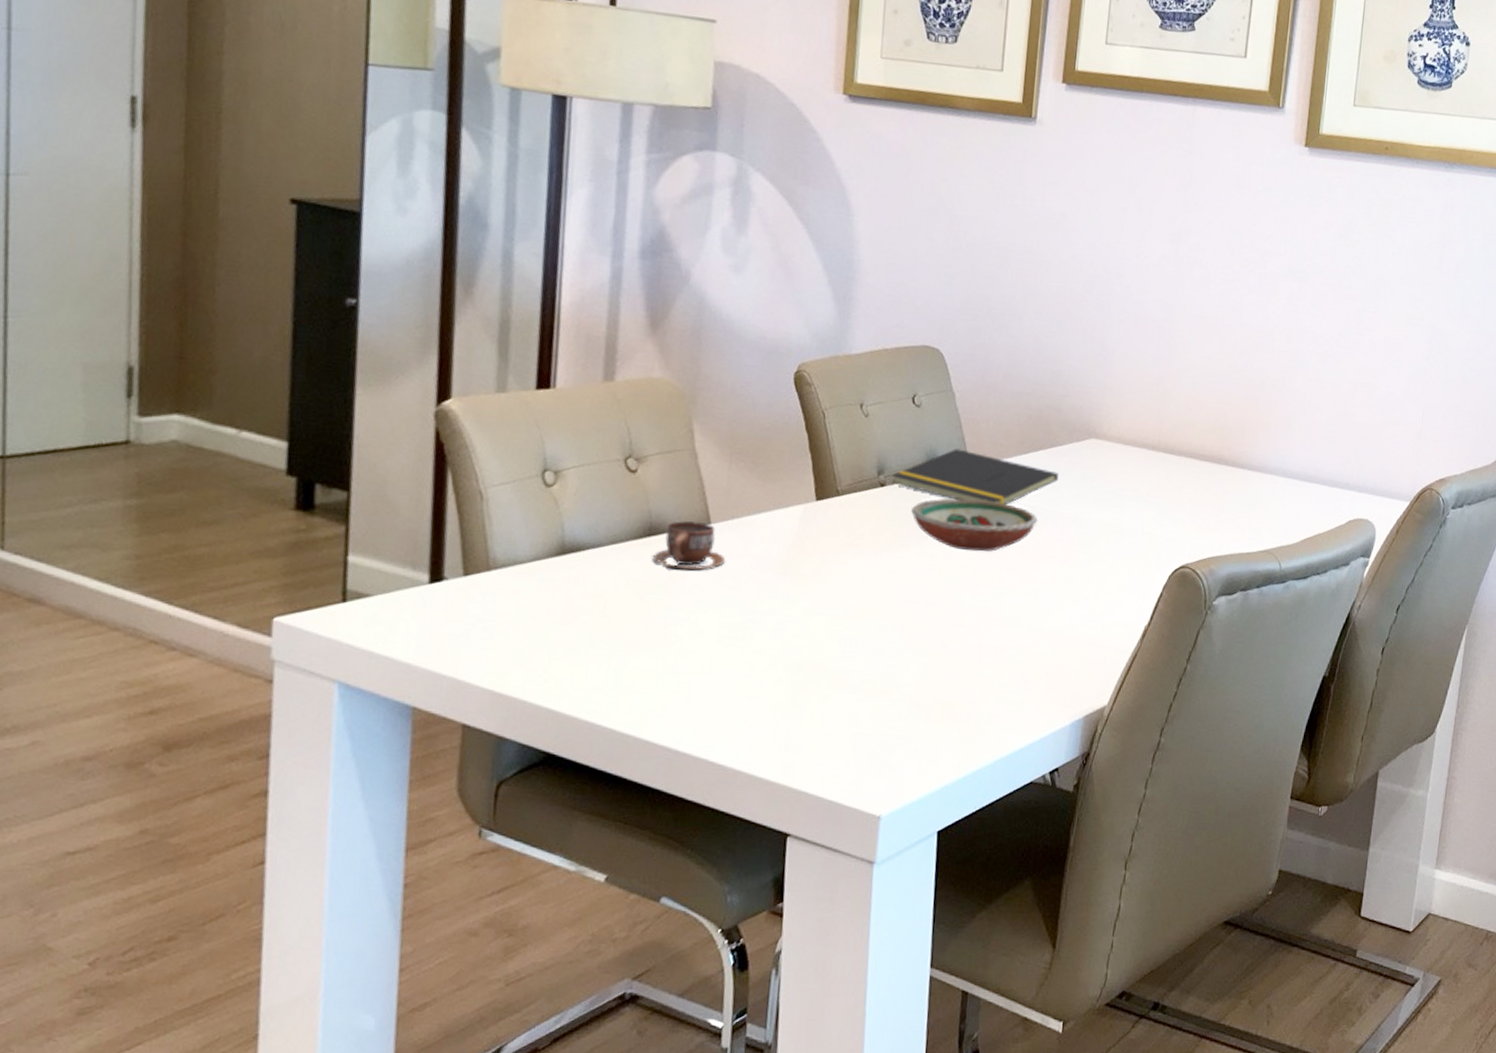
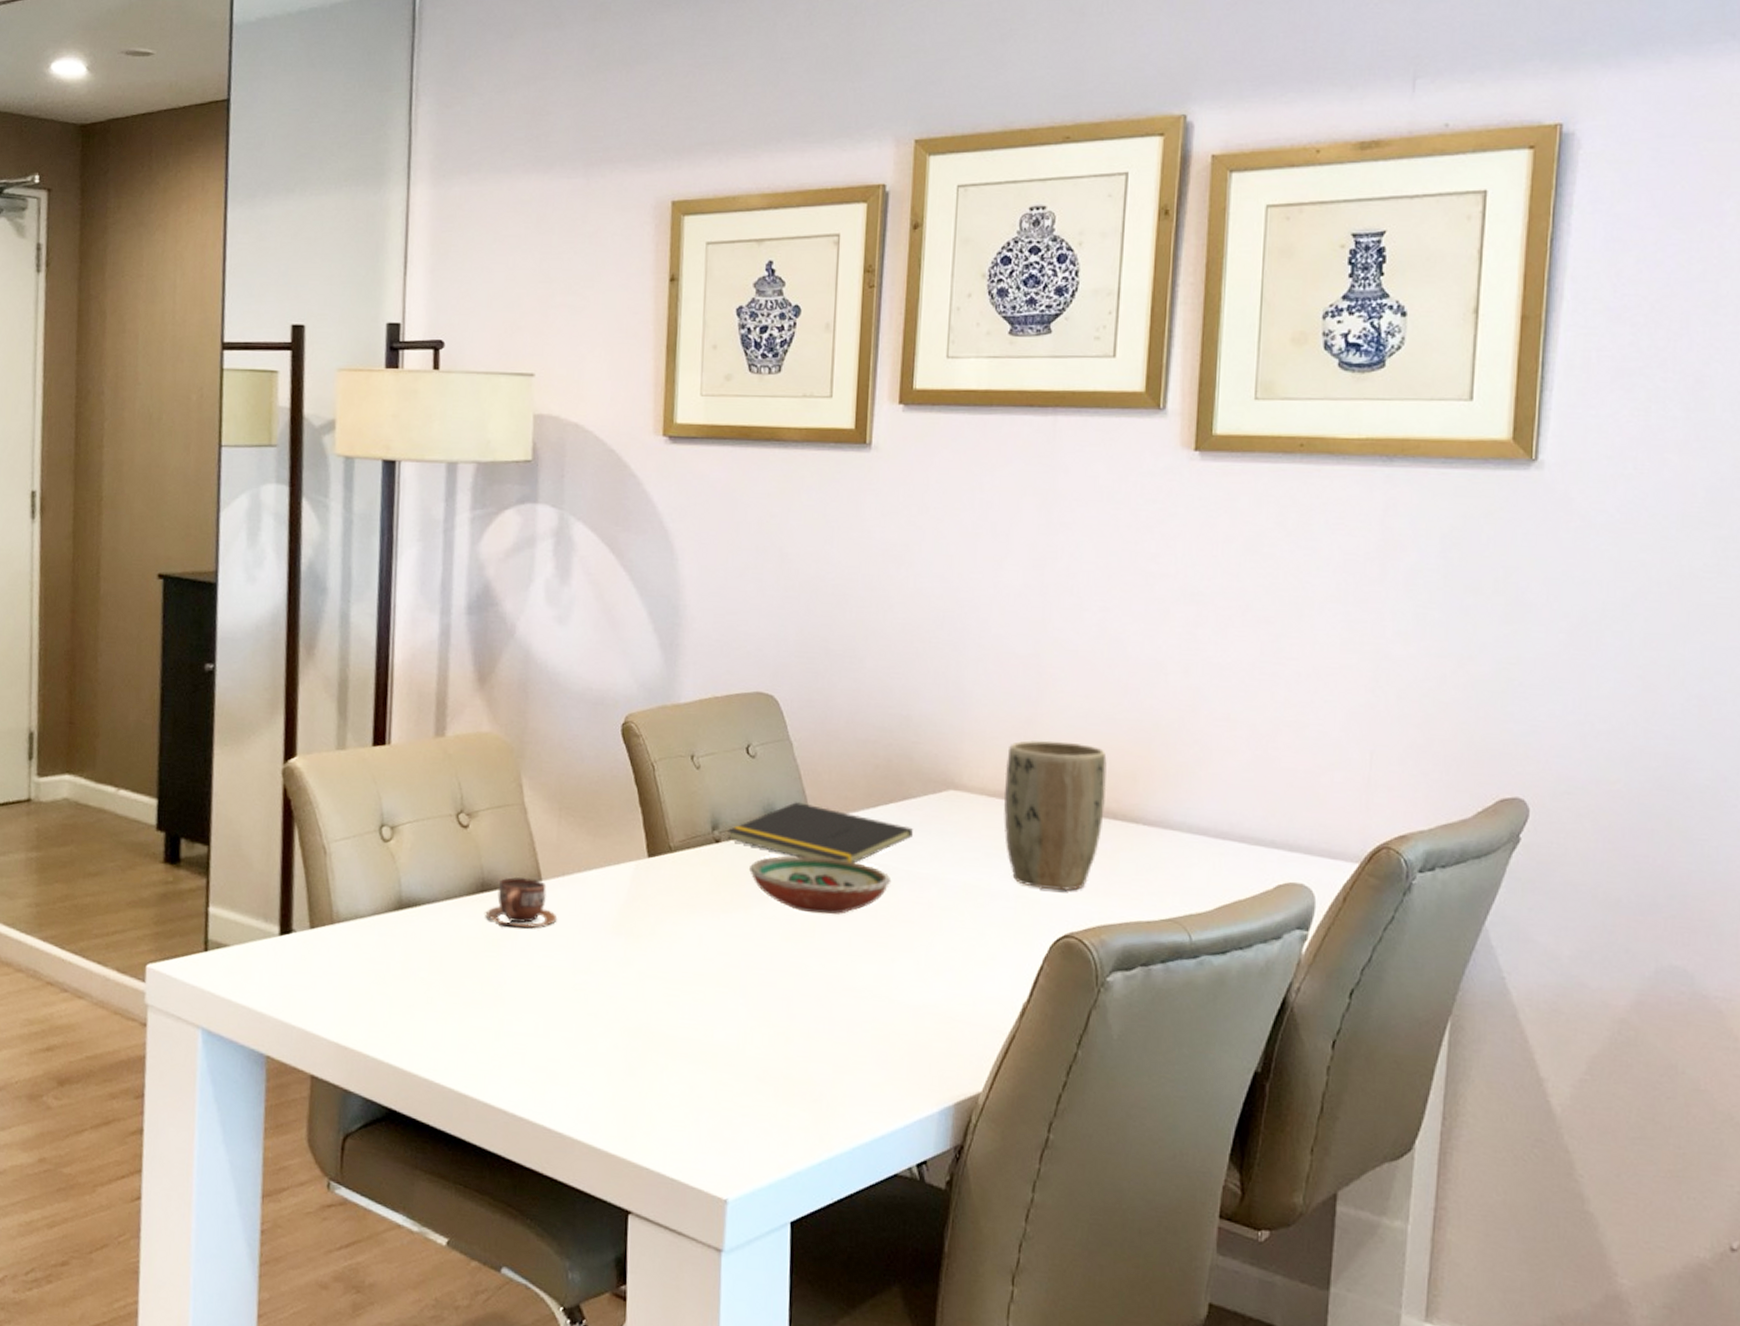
plant pot: none [1136,395,1222,527] -> present [1003,740,1107,891]

